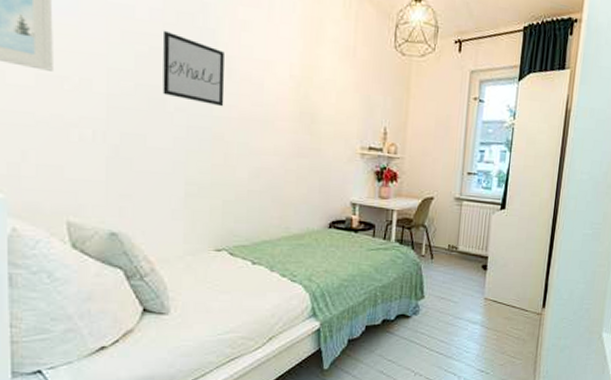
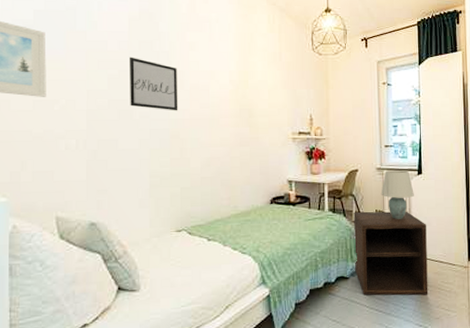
nightstand: none [418,245,503,340] -> present [354,211,428,296]
table lamp: none [456,202,494,257] -> present [381,170,414,219]

